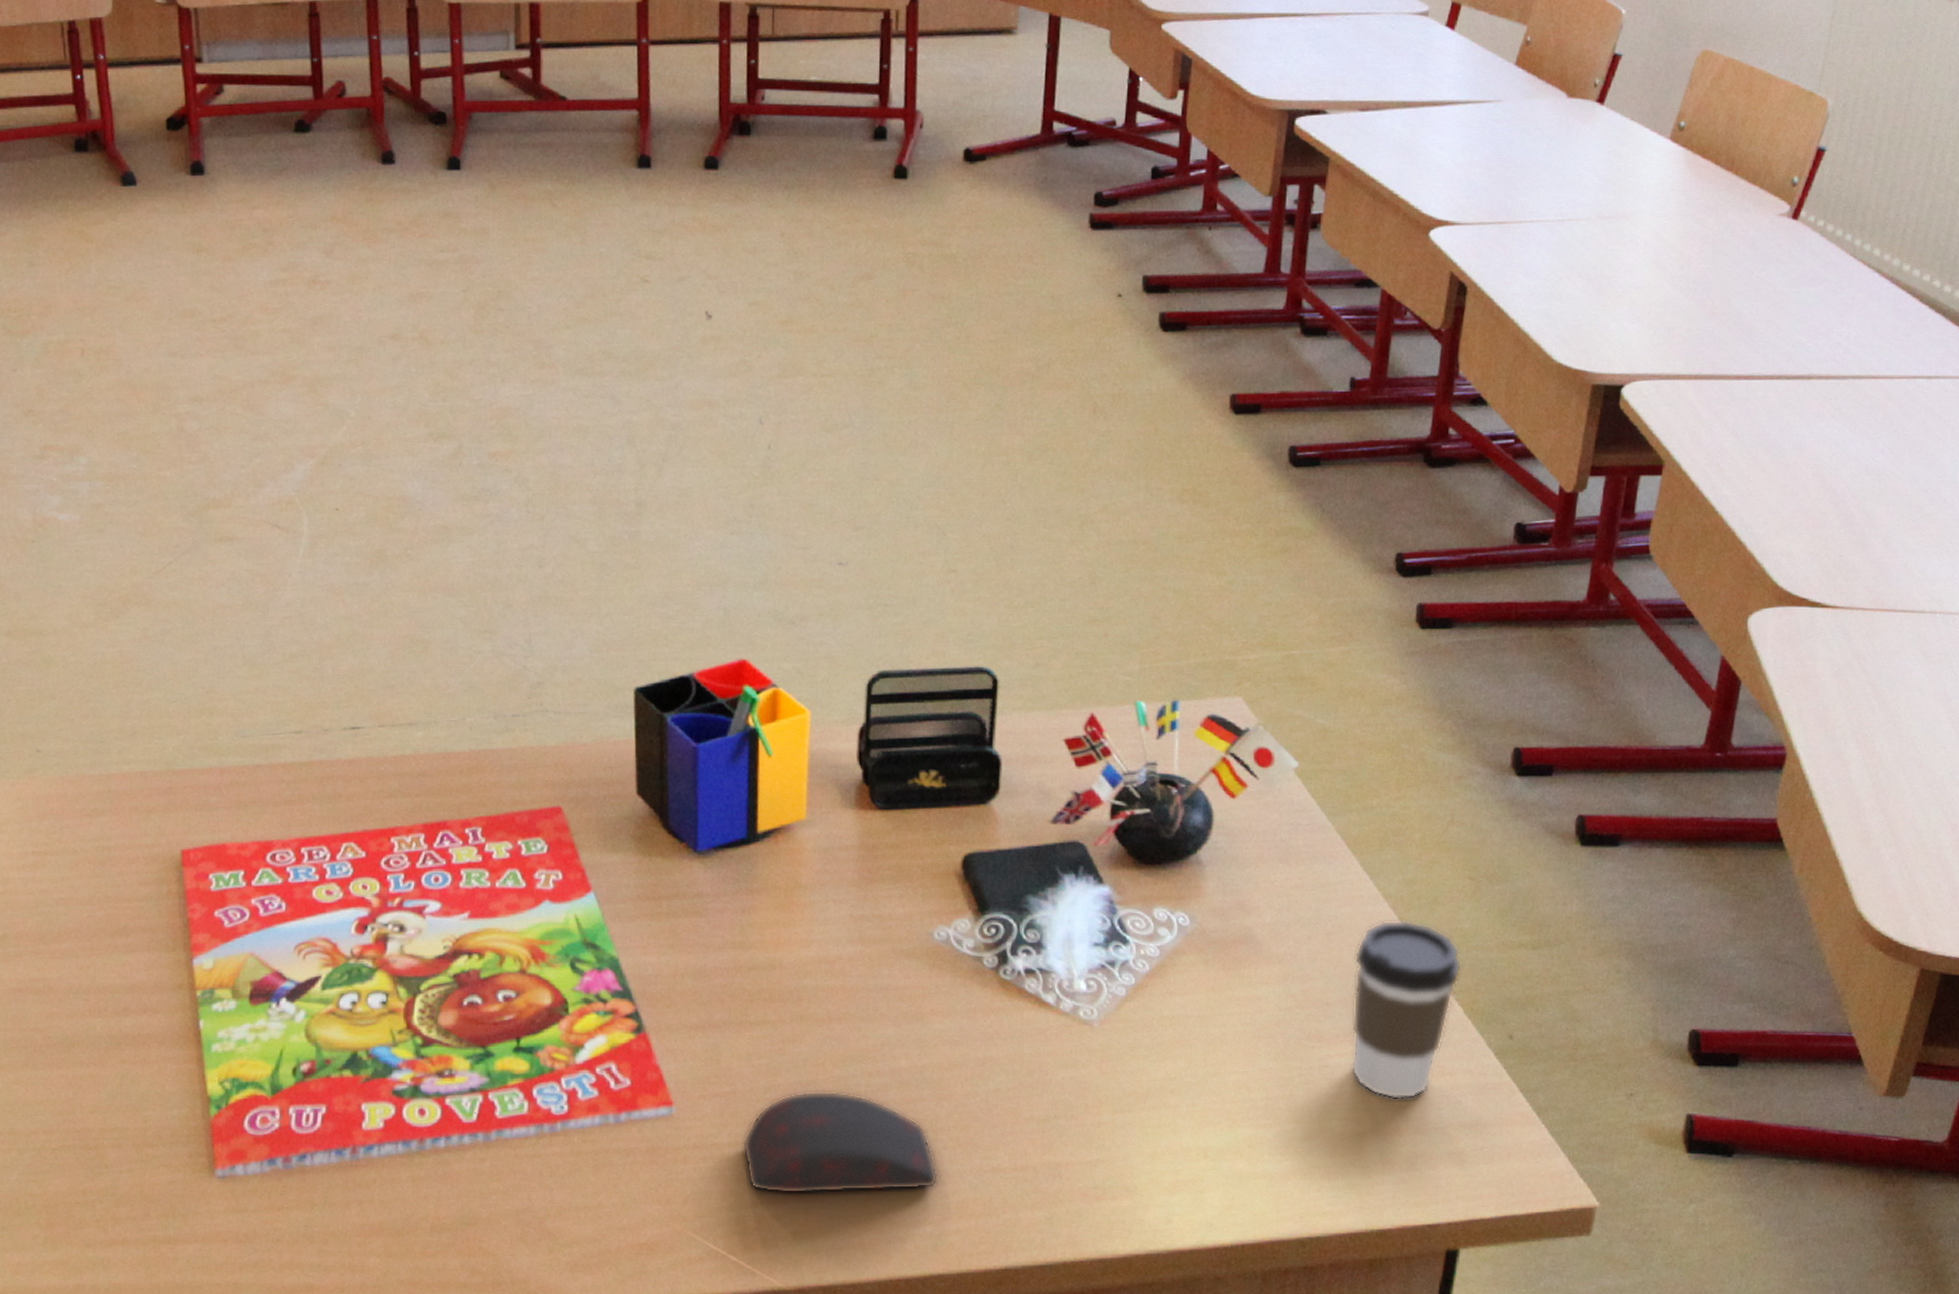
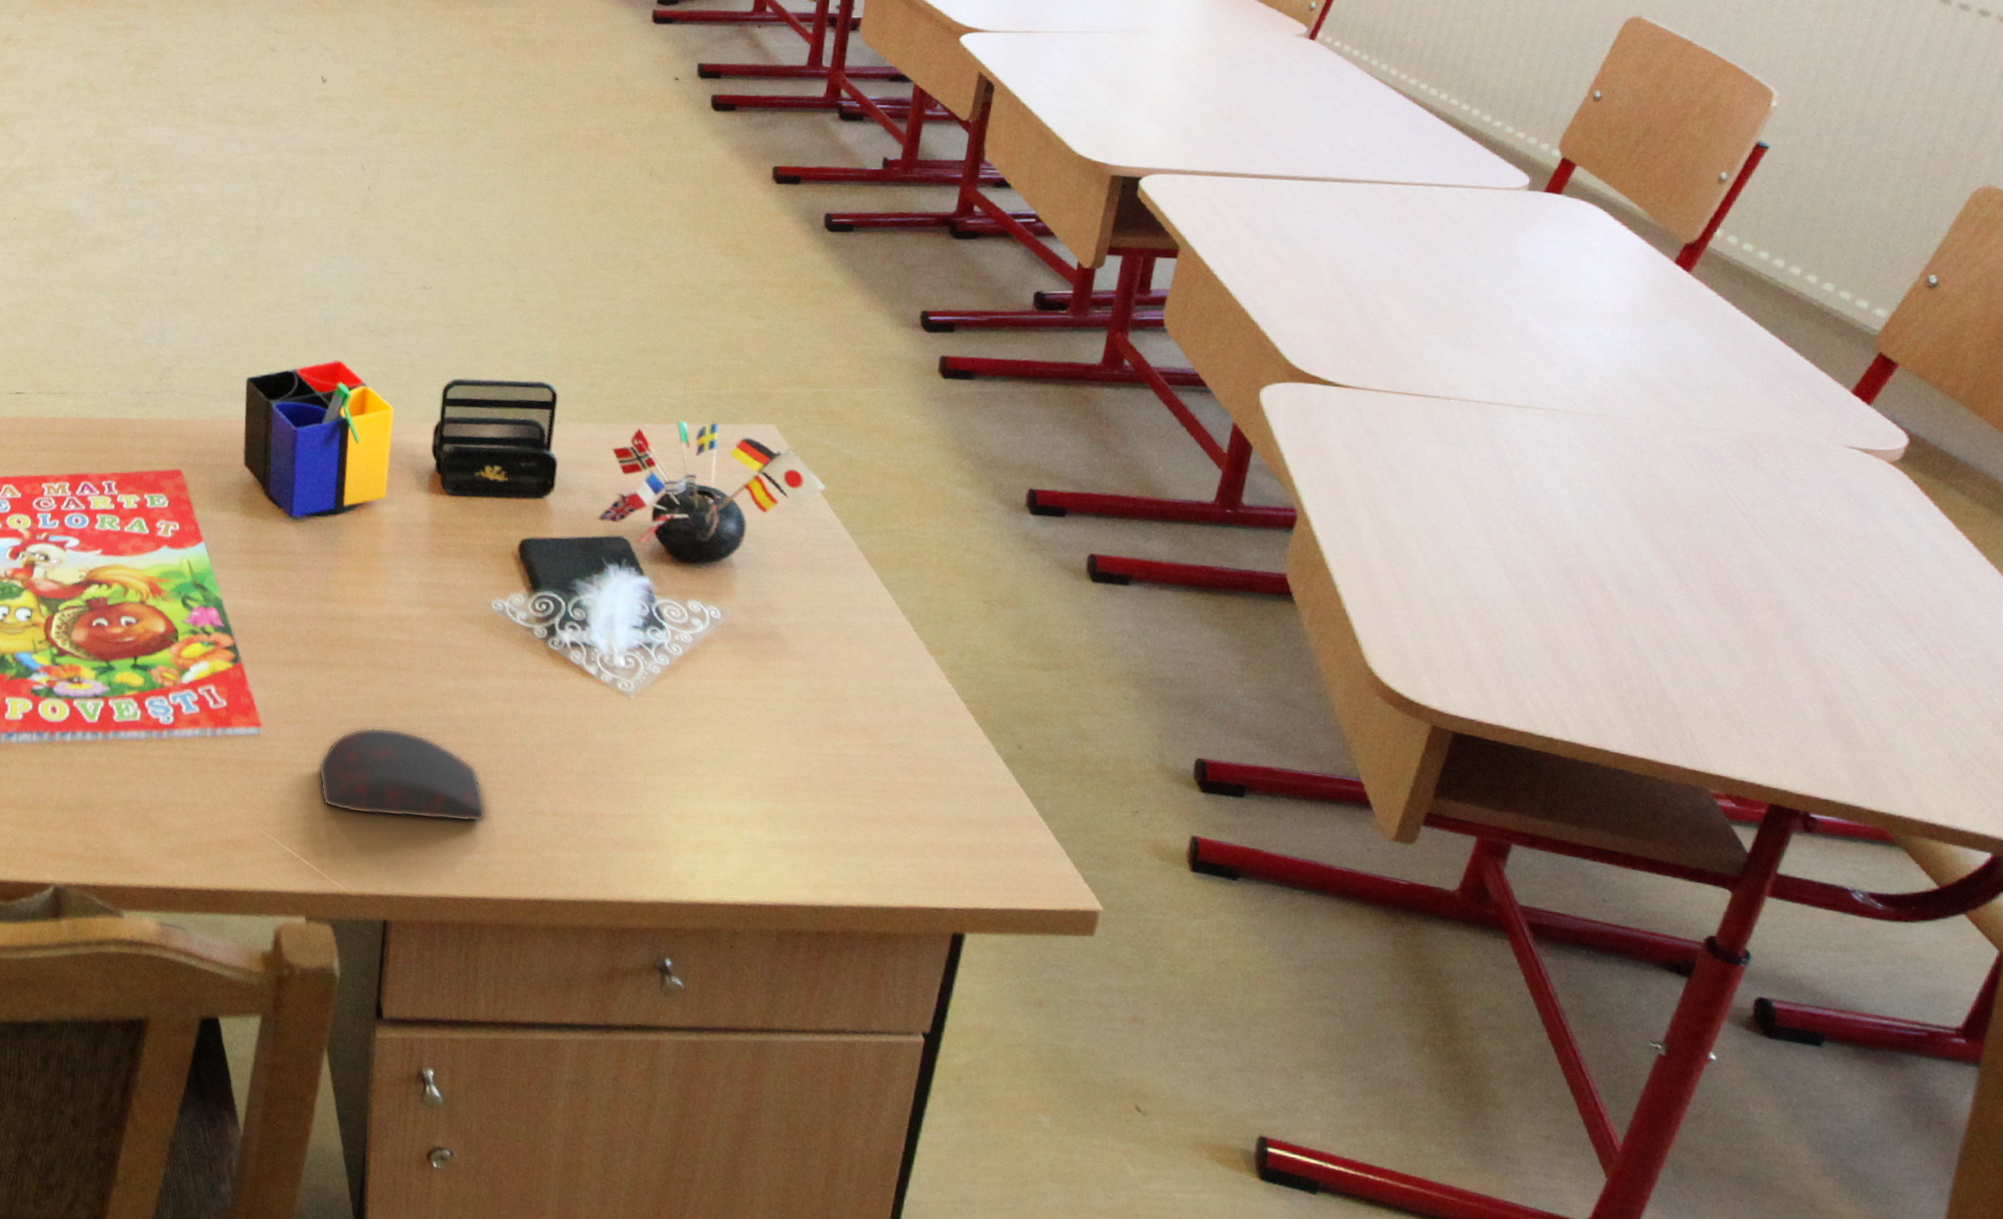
coffee cup: present [1351,920,1462,1100] -> none [866,631,975,793]

